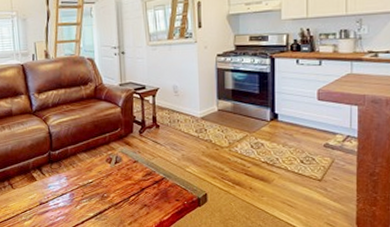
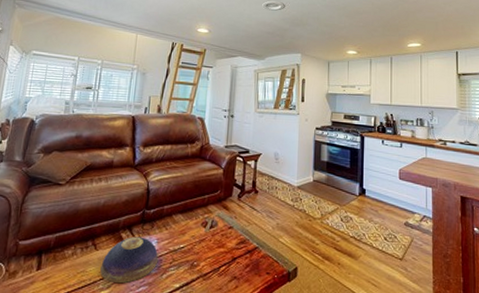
decorative bowl: none [20,175,71,215] -> present [100,236,159,284]

